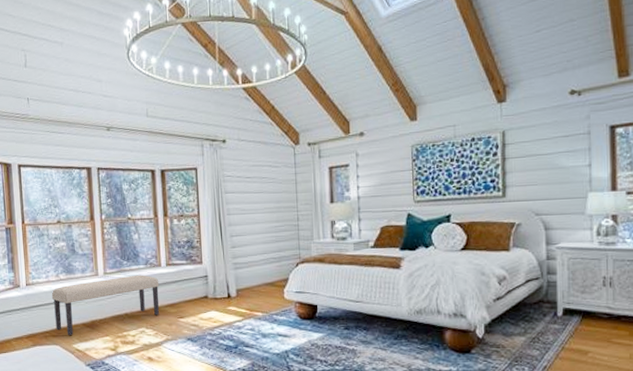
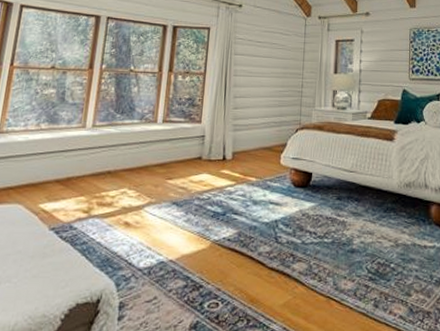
bench: present [51,274,160,336] -> none [22,129,152,194]

